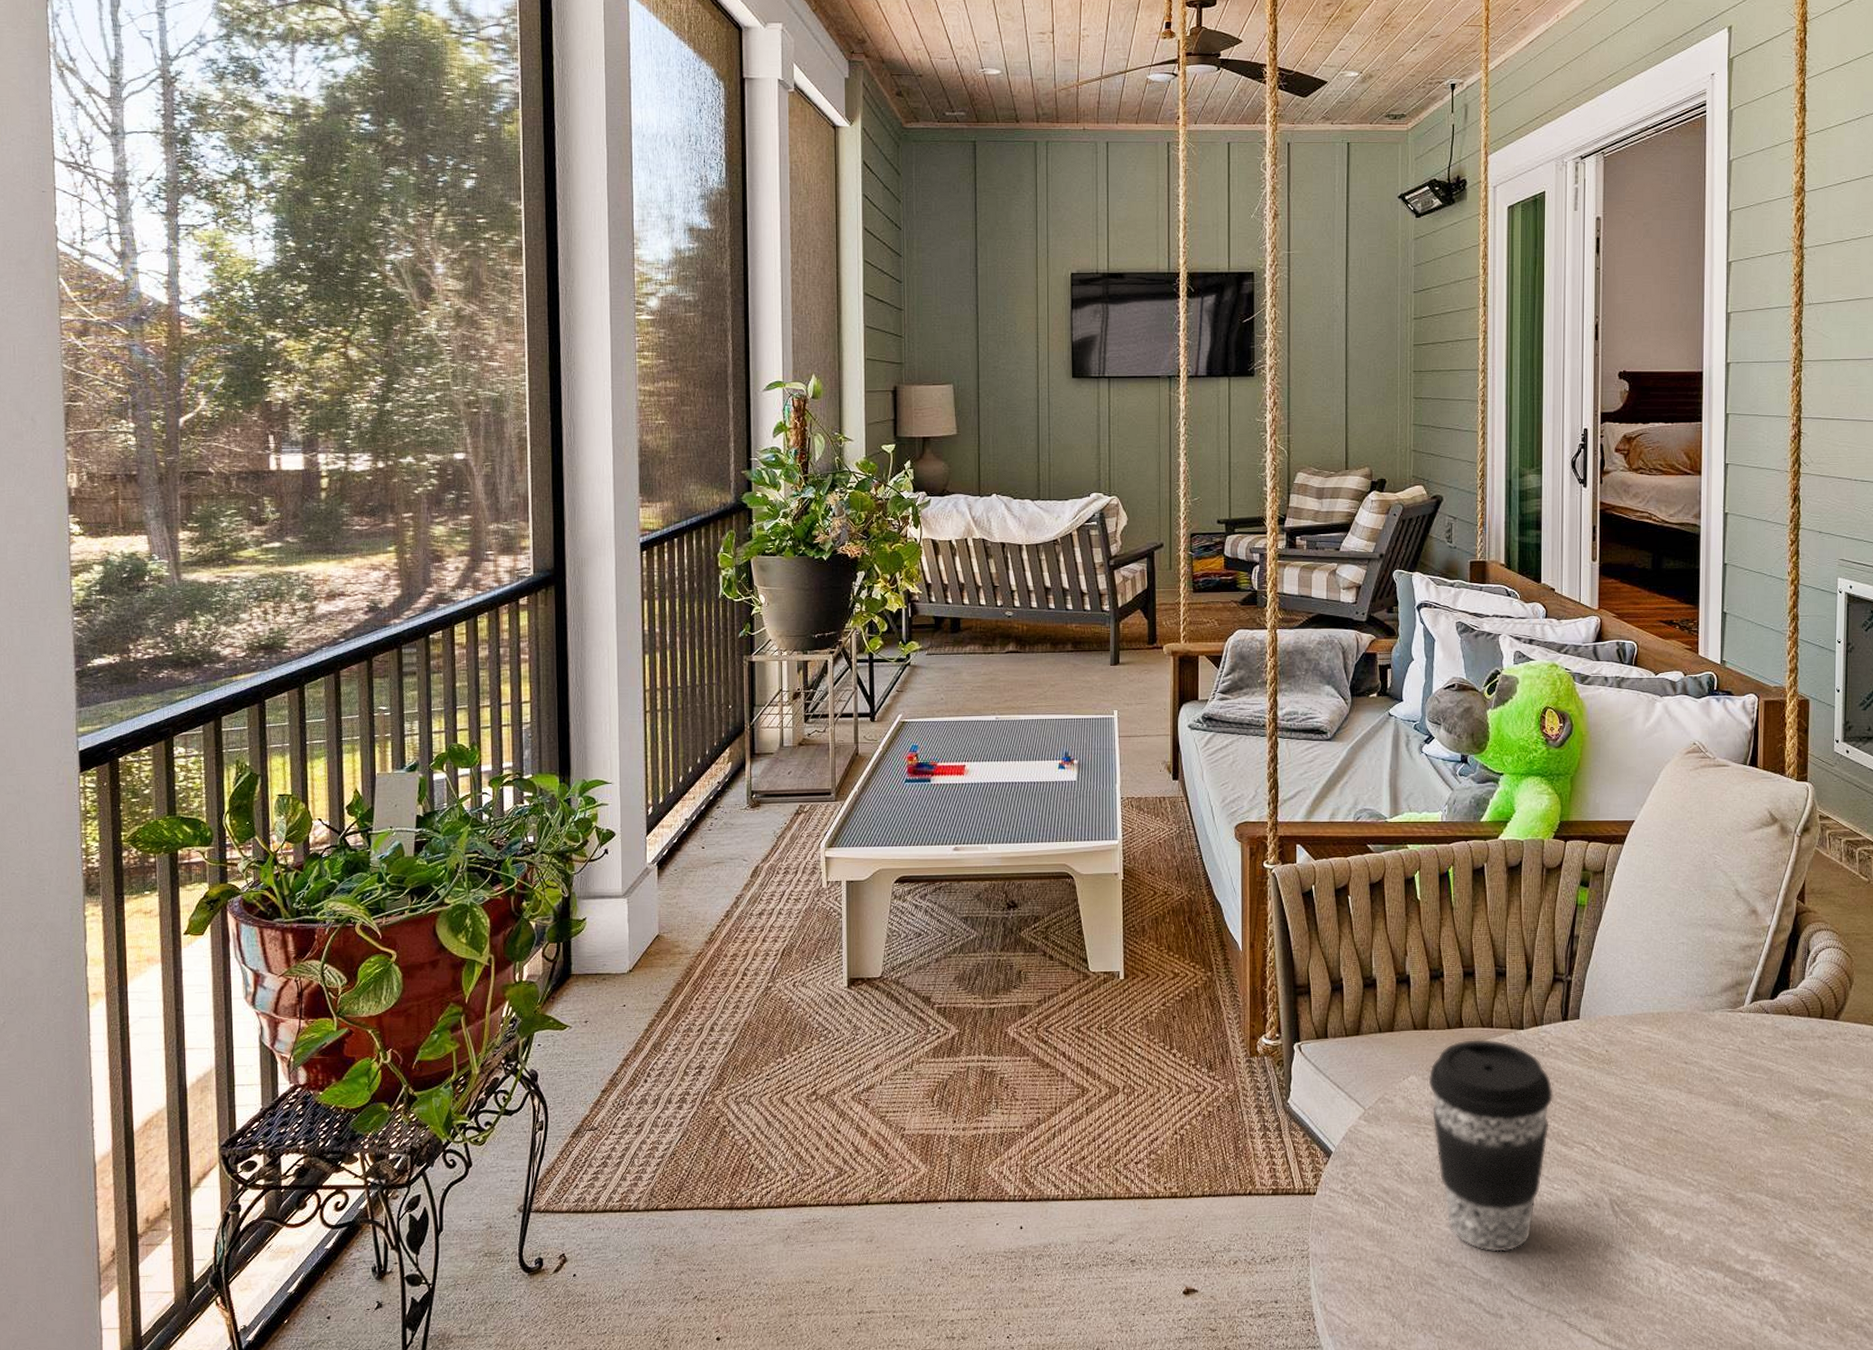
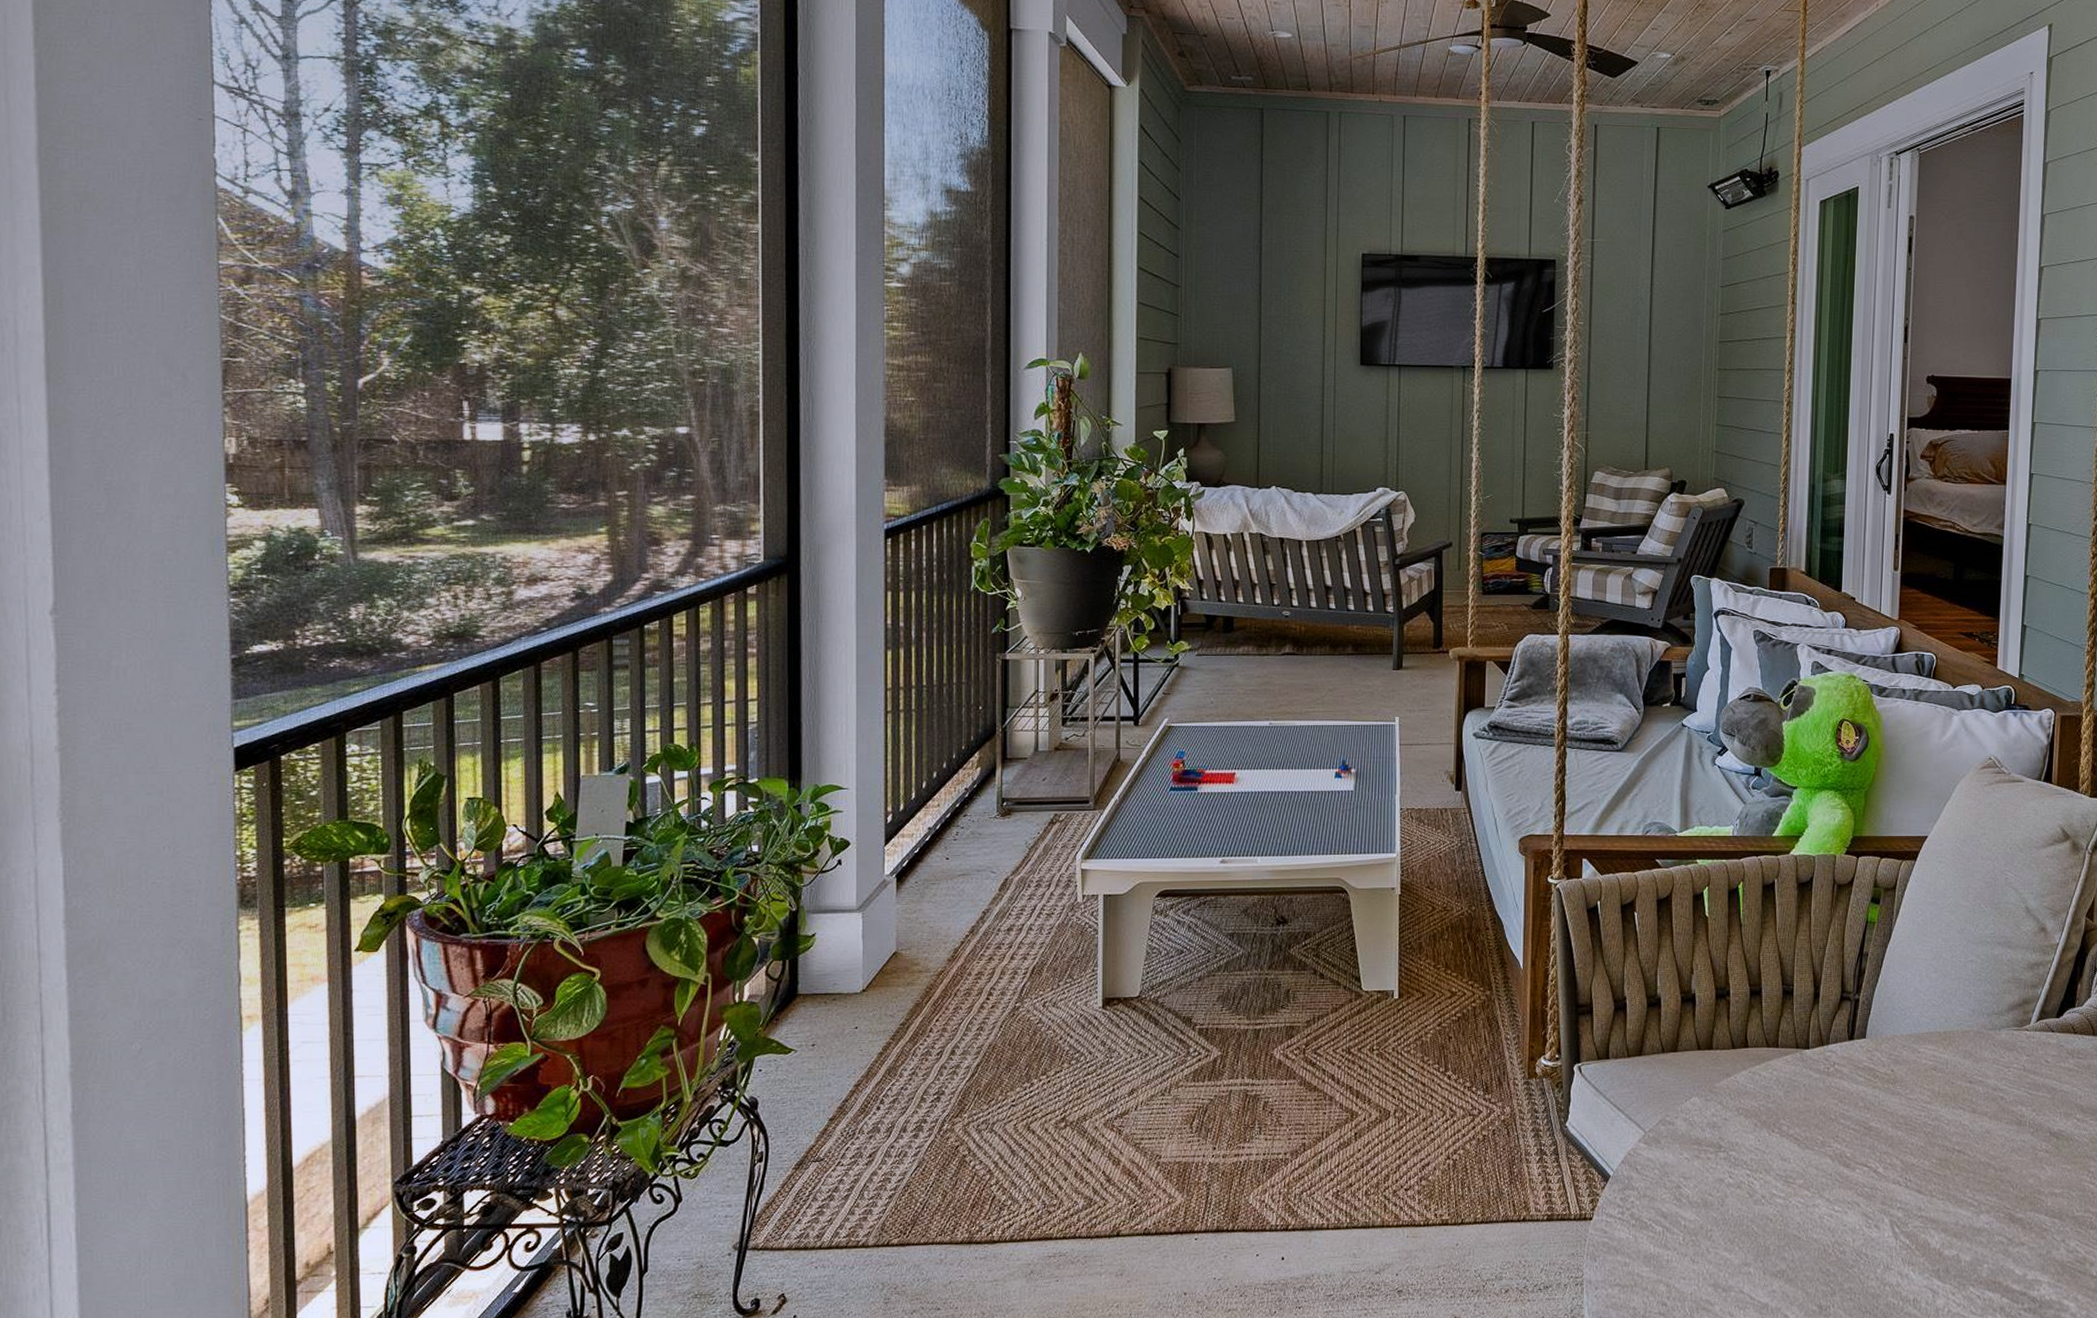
coffee cup: present [1428,1039,1554,1252] -> none [1711,1059,1838,1276]

